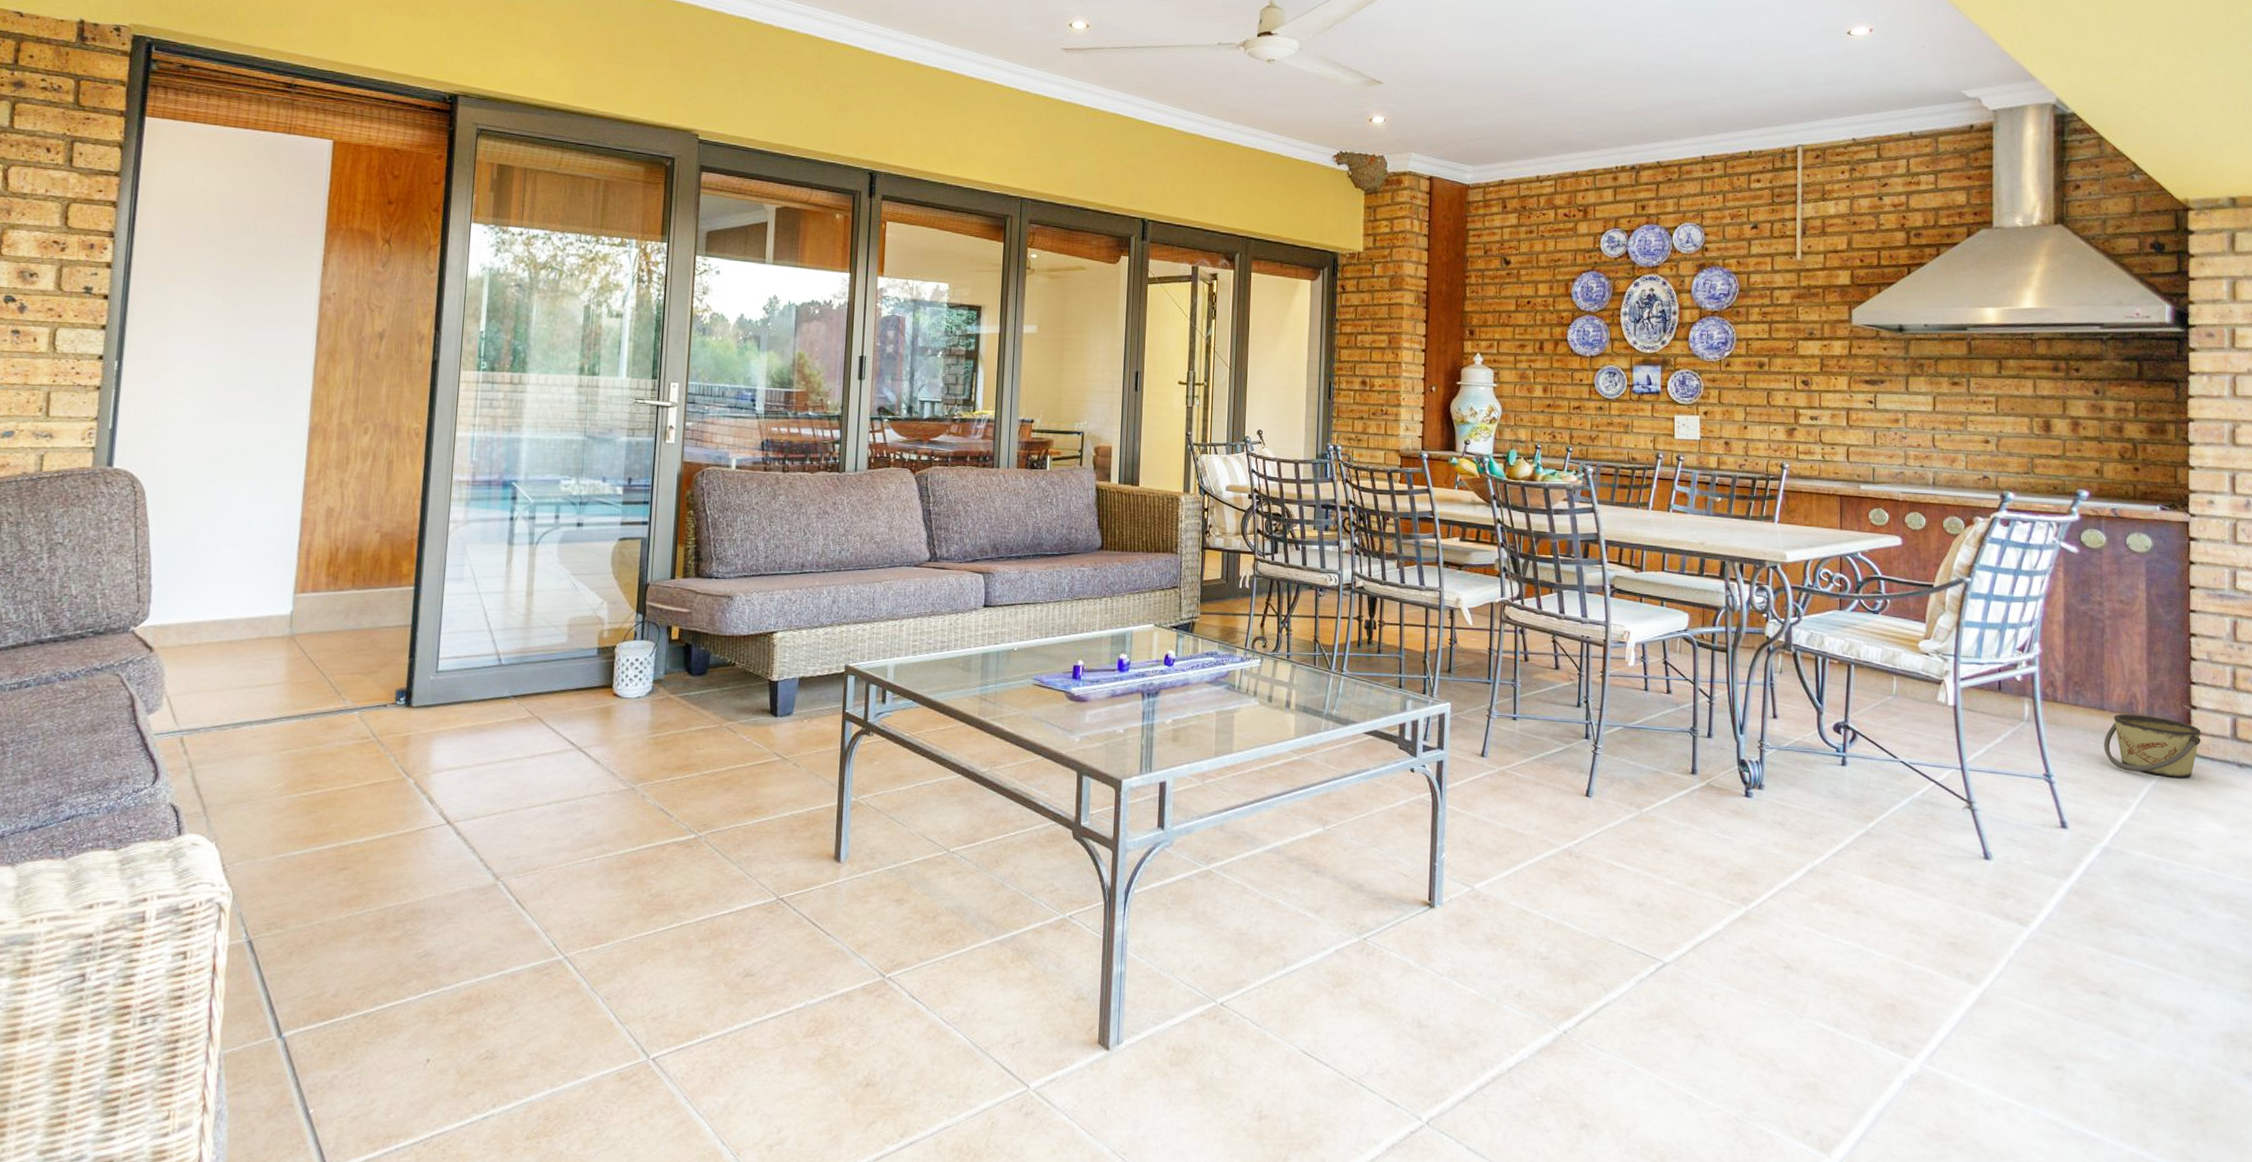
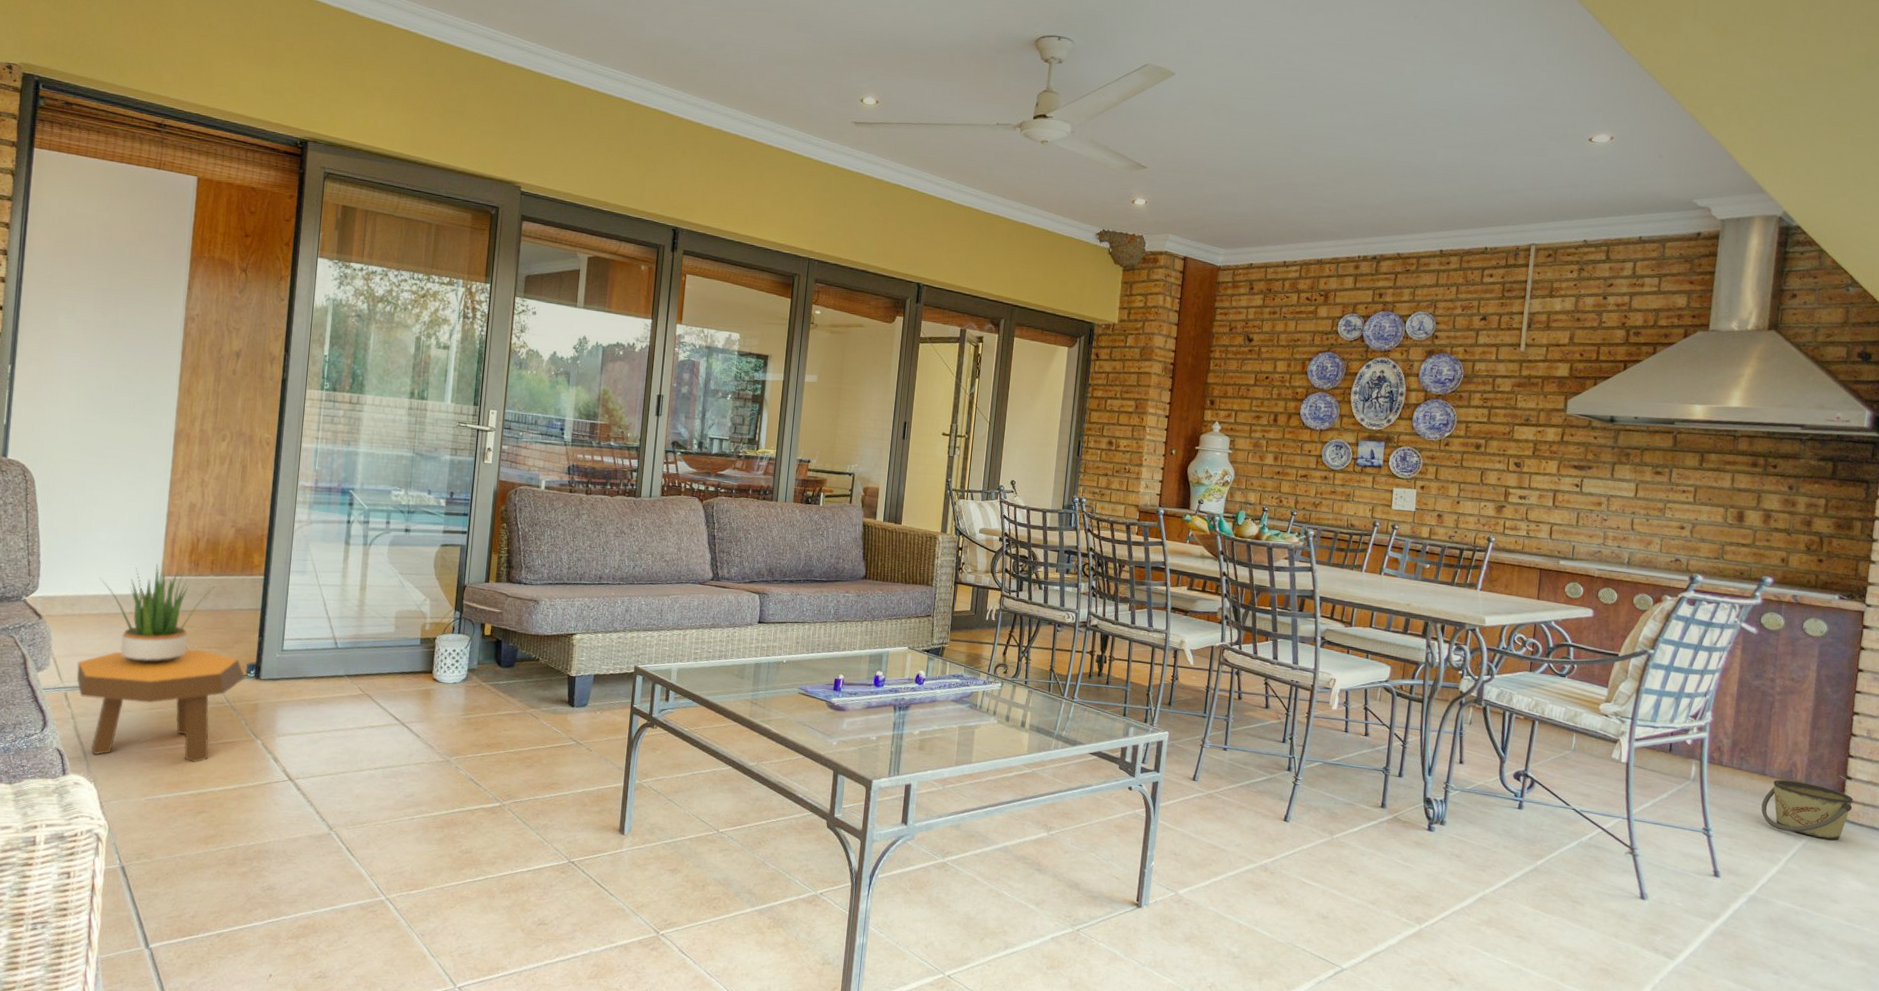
footstool: none [194,676,394,811] -> present [76,649,245,763]
potted plant: none [221,580,358,698] -> present [99,564,215,665]

